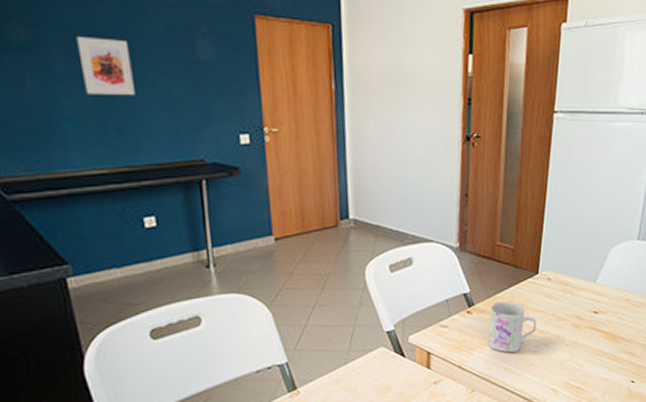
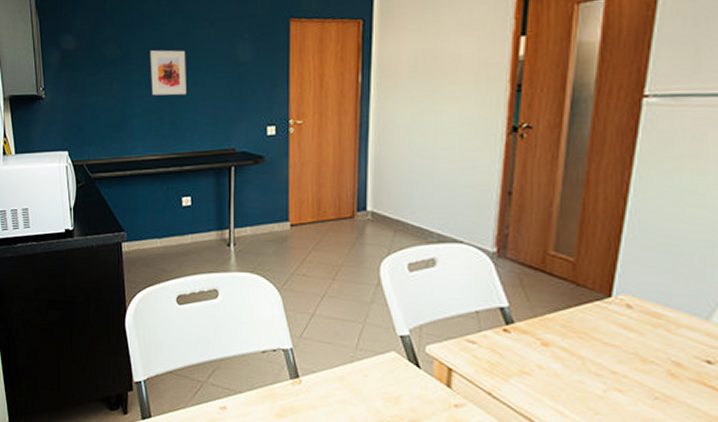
mug: present [489,301,537,353] -> none [533,324,607,391]

